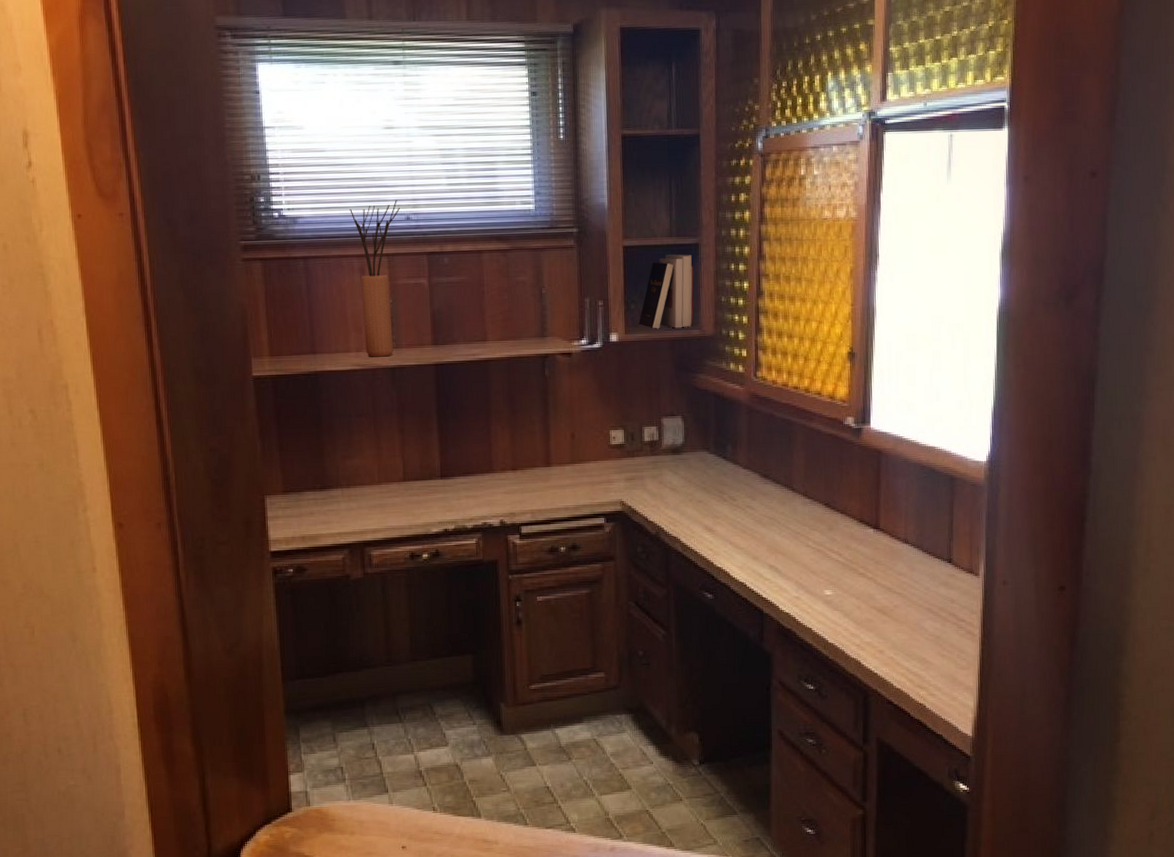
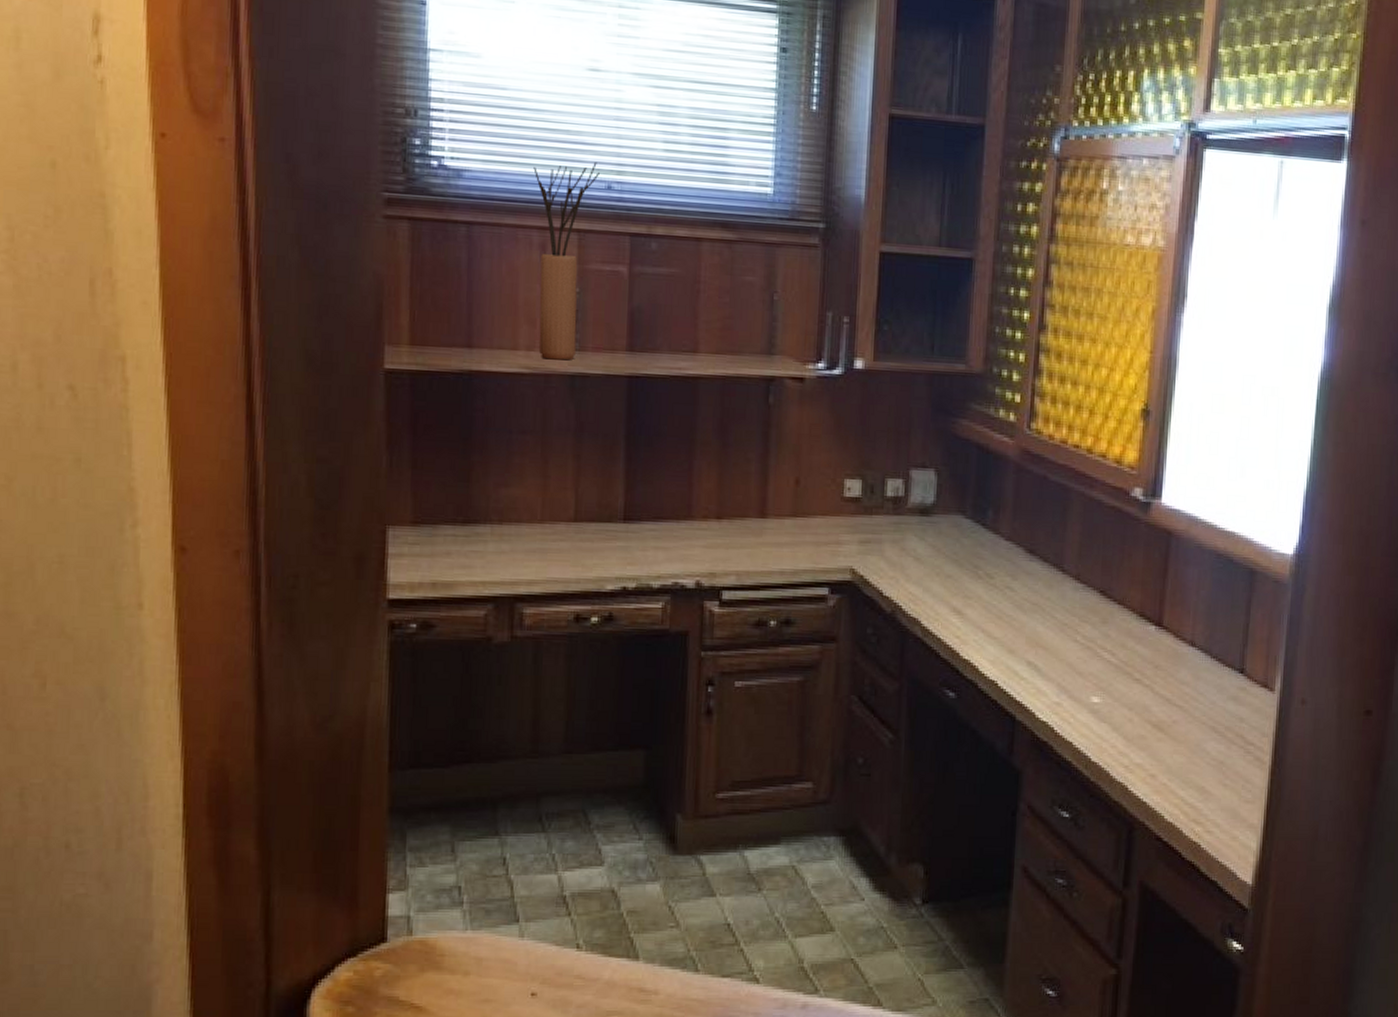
books: present [638,254,694,329] -> none [891,267,965,361]

